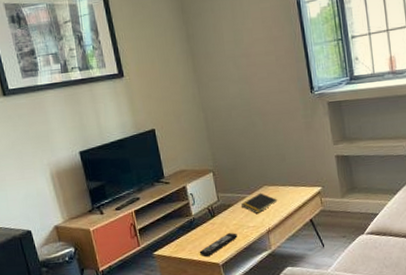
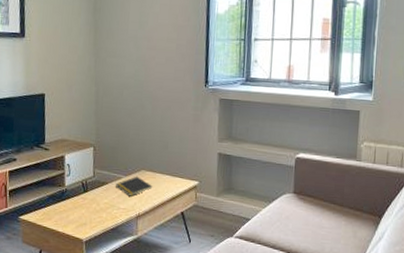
remote control: present [199,233,238,257] -> none [65,211,106,231]

